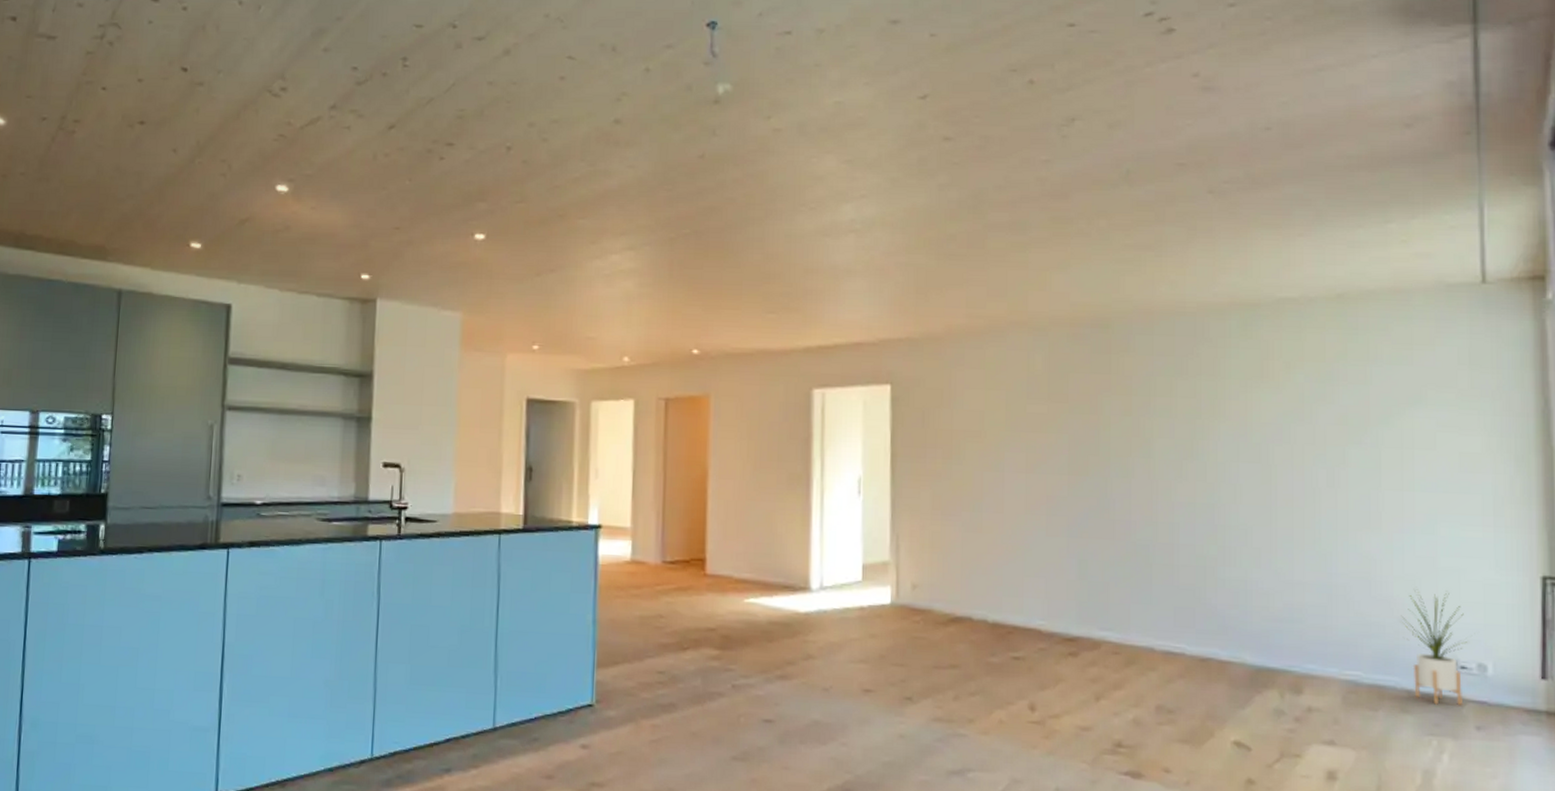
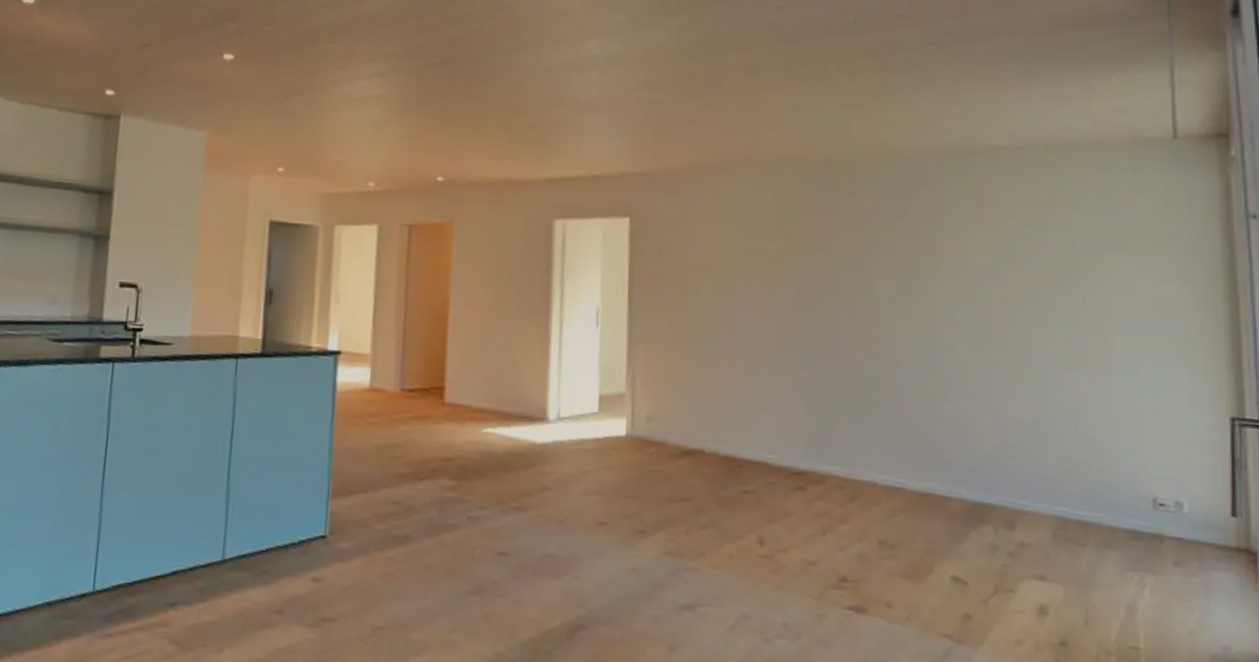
house plant: present [1401,589,1467,705] -> none [1105,428,1165,541]

